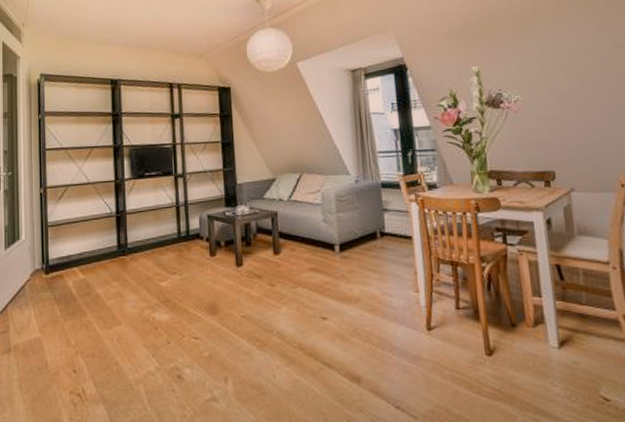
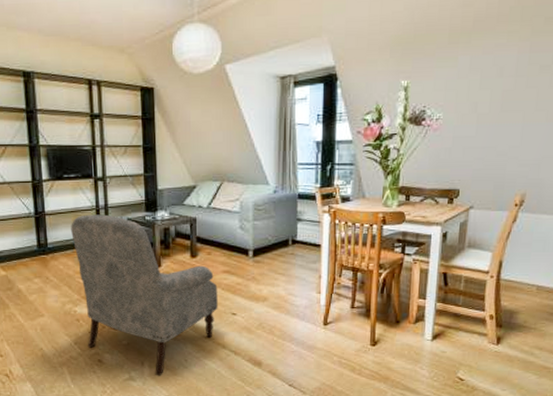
armchair: none [151,211,306,396] -> present [71,214,218,376]

